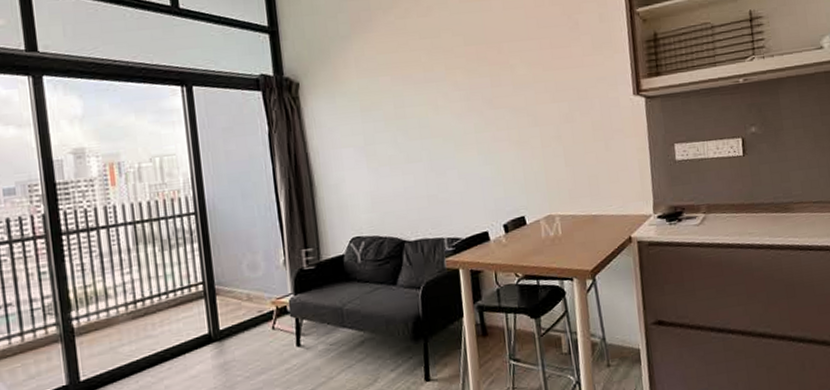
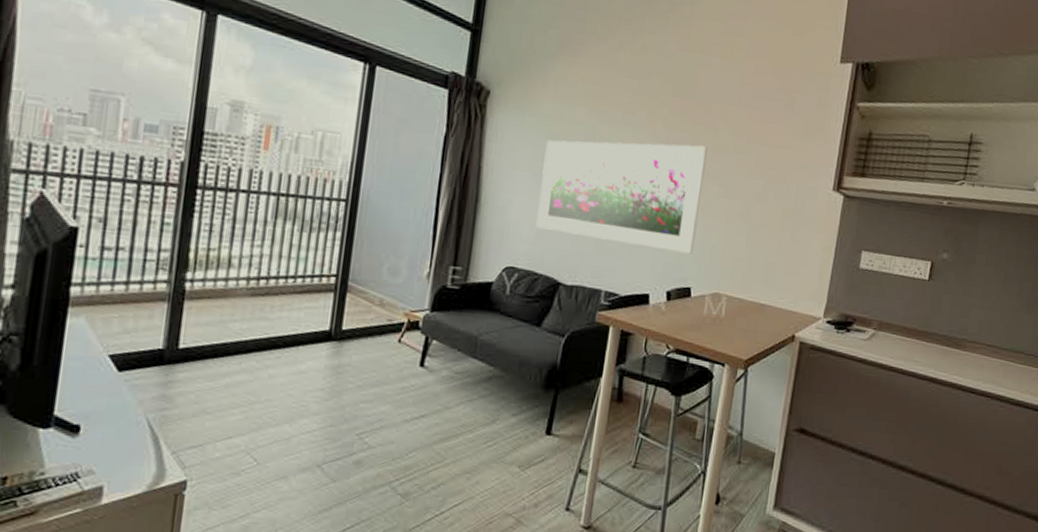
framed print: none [361,84,519,196] -> present [536,140,708,254]

